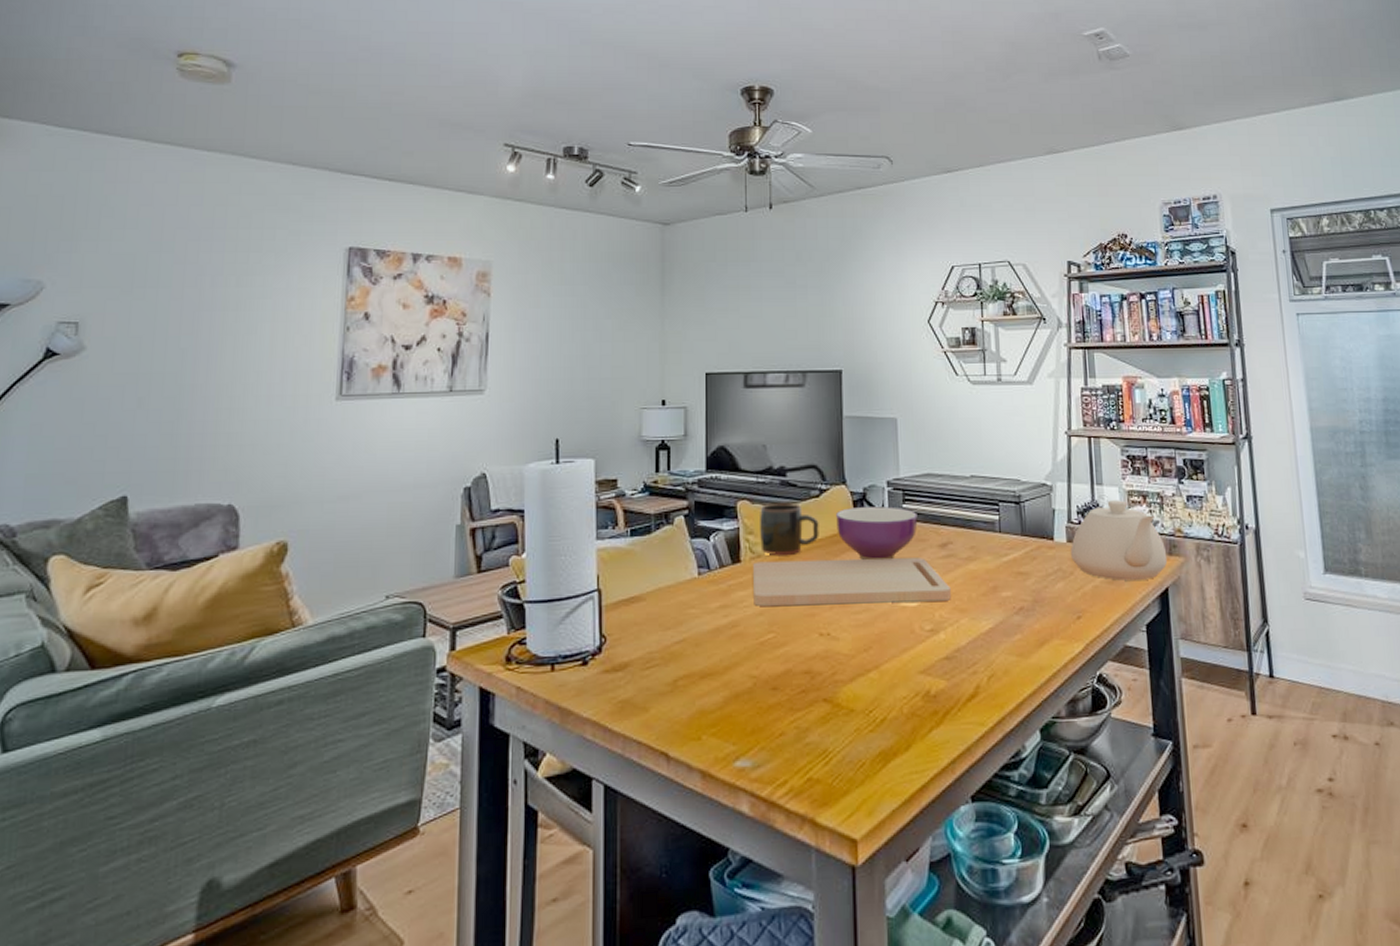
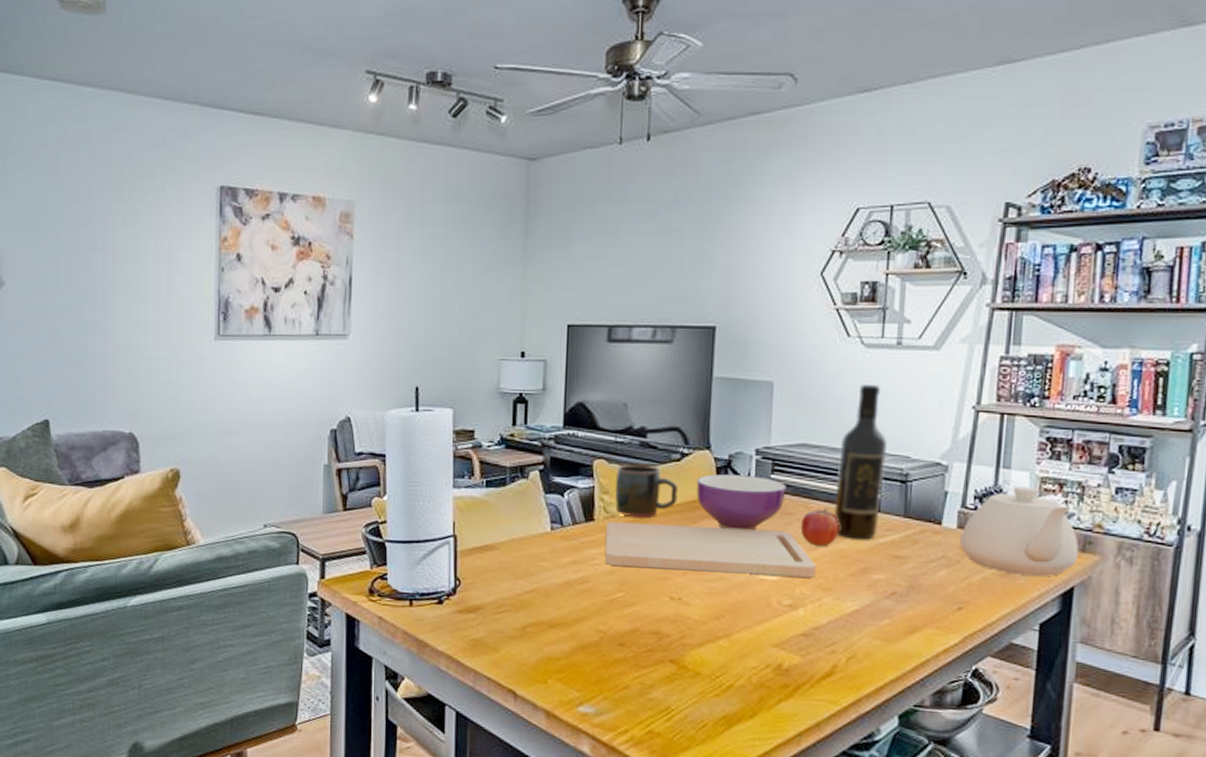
fruit: none [933,533,968,569] -> present [800,508,840,546]
wine bottle: none [960,417,1001,560] -> present [833,385,887,540]

